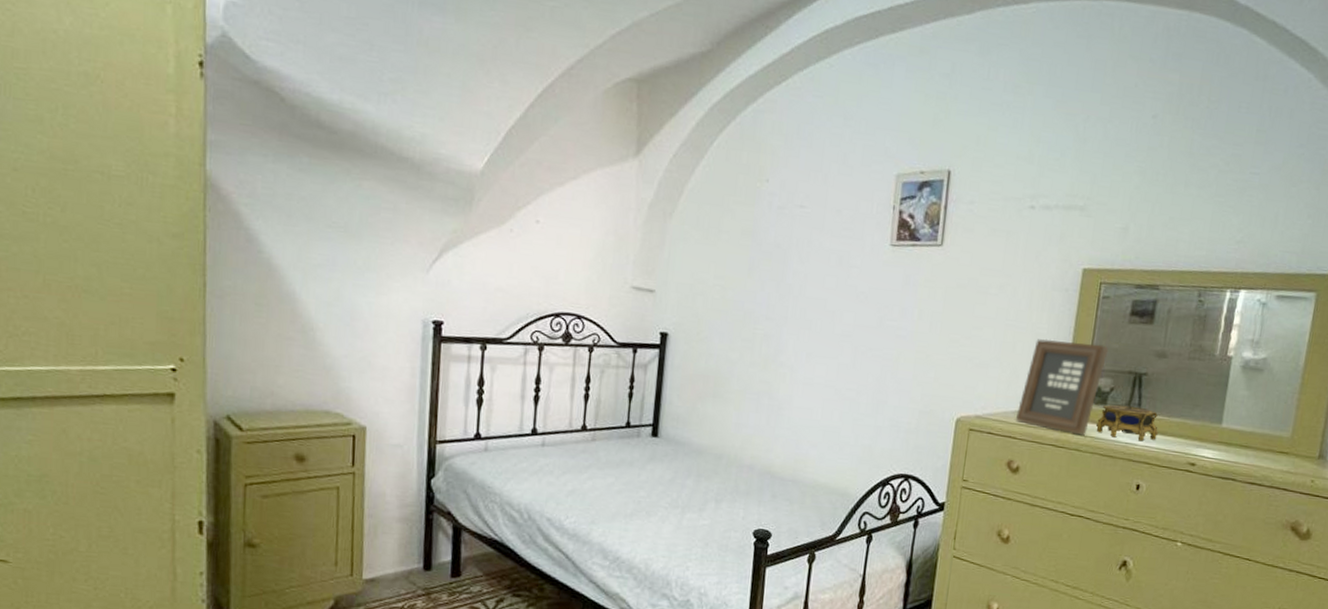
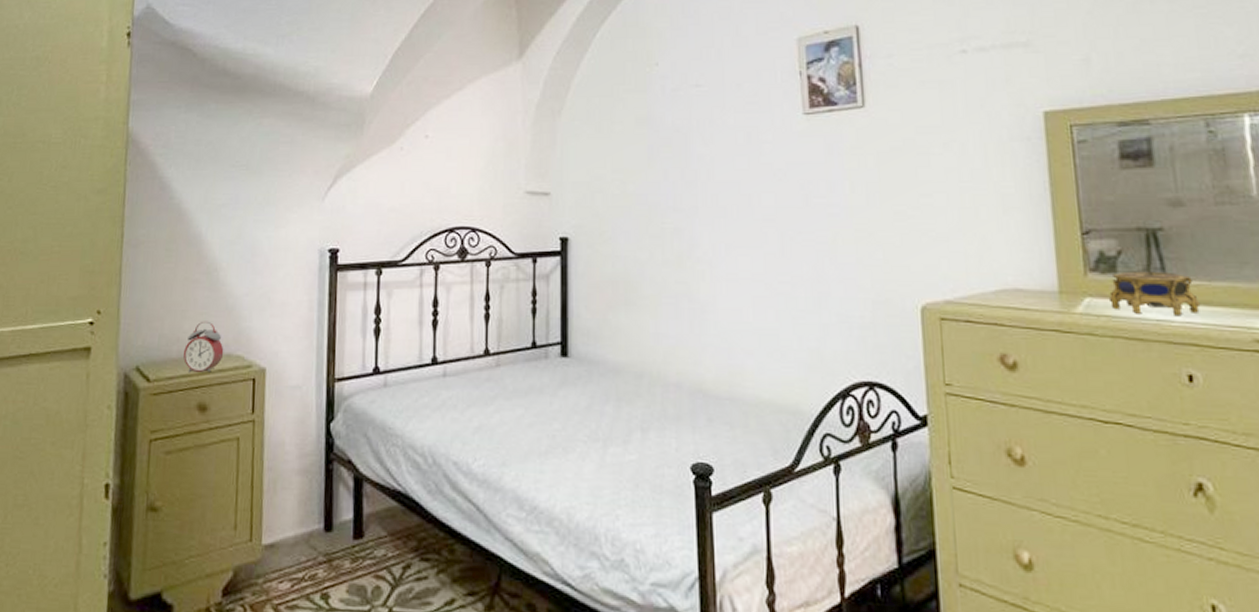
alarm clock: none [279,377,322,427] -> present [183,321,224,372]
picture frame: present [1015,338,1108,436] -> none [997,198,1102,315]

